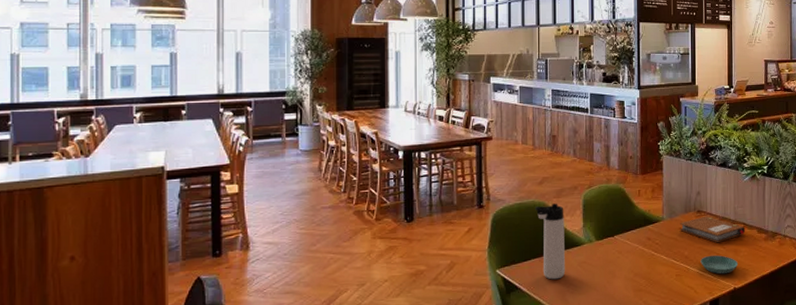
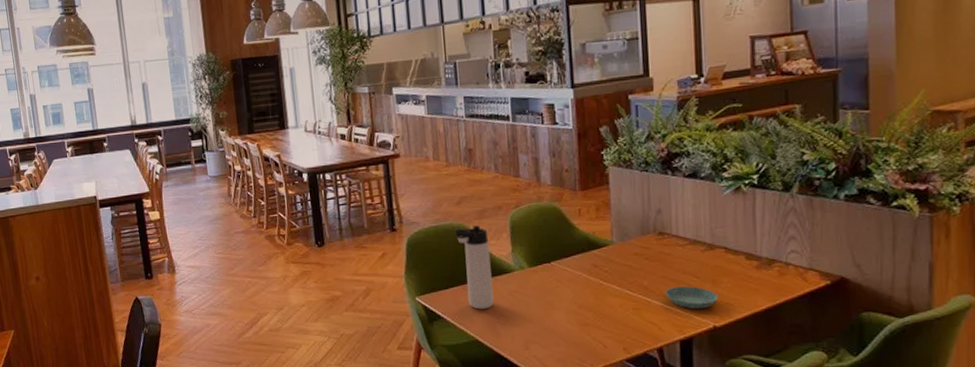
notebook: present [679,216,746,243] -> none [634,239,728,272]

